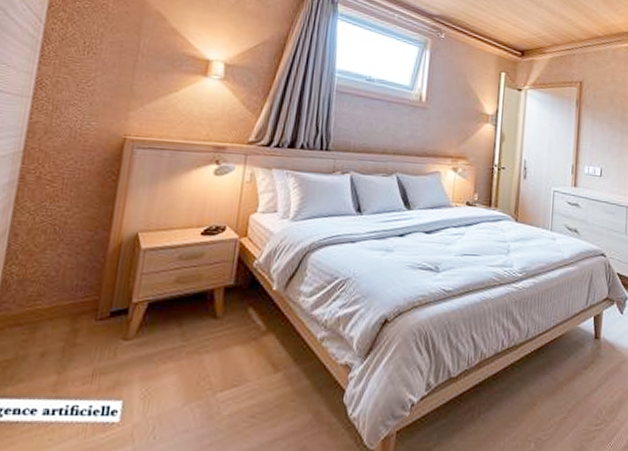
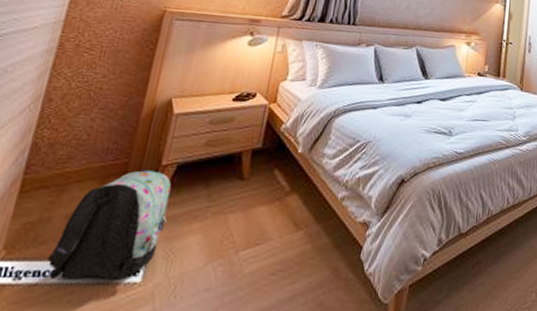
backpack: none [26,308,144,419] -> present [47,170,172,280]

